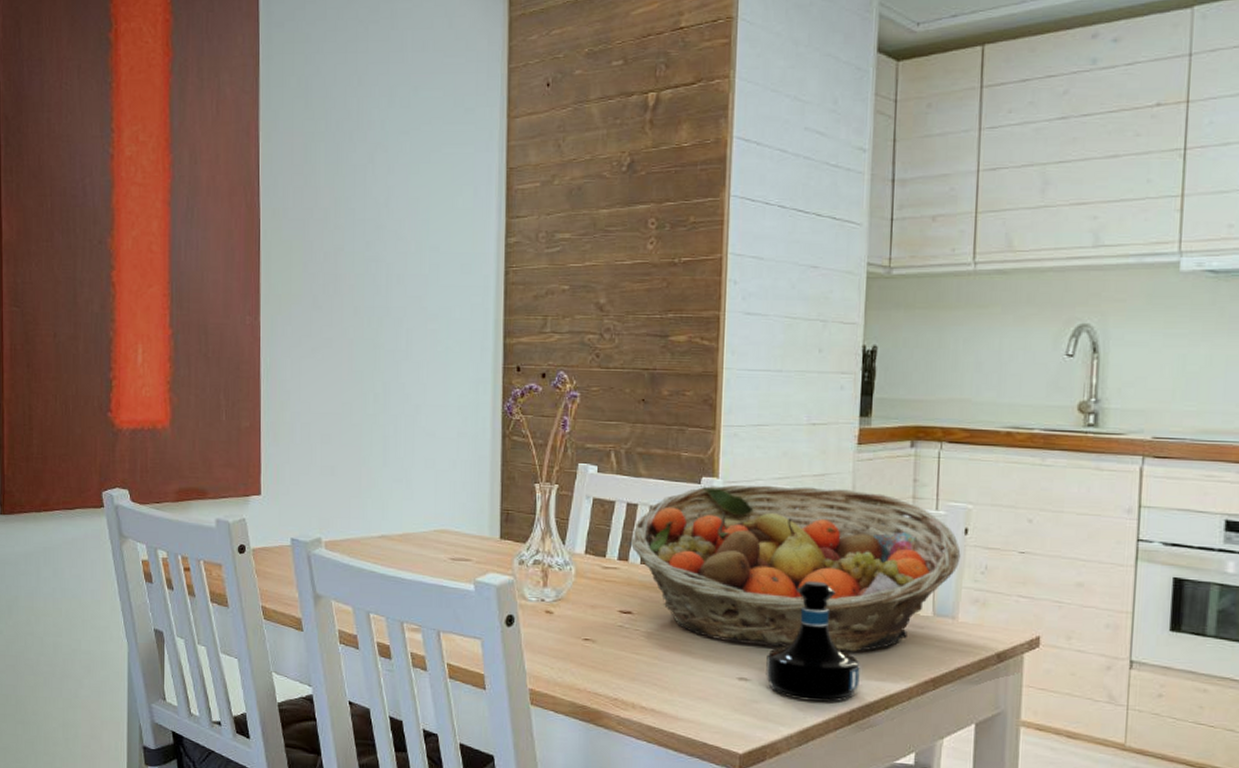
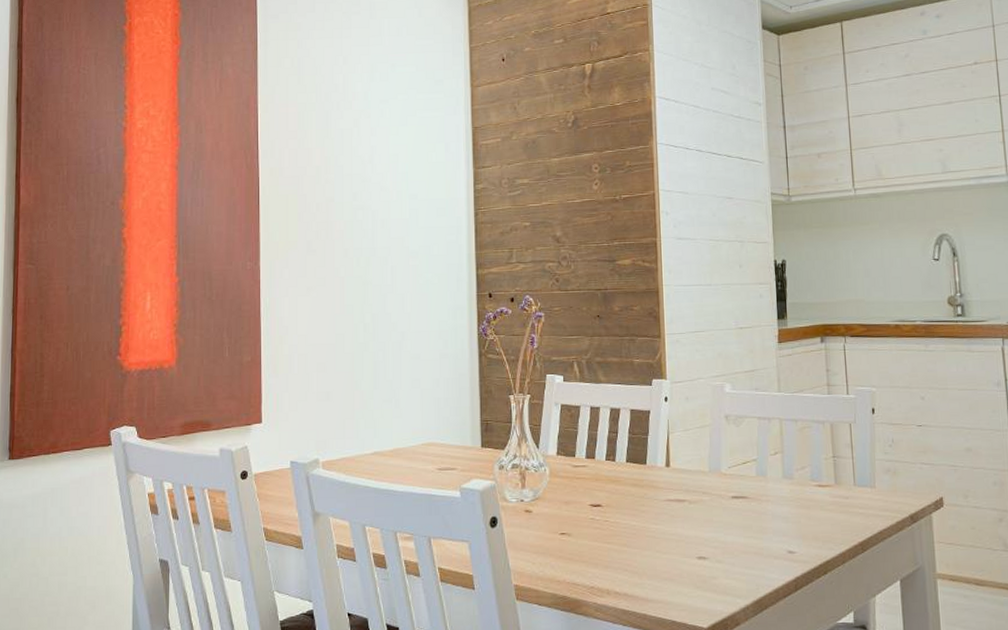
fruit basket: present [630,485,961,652] -> none [595,382,871,526]
tequila bottle: present [766,580,860,702] -> none [720,463,801,573]

